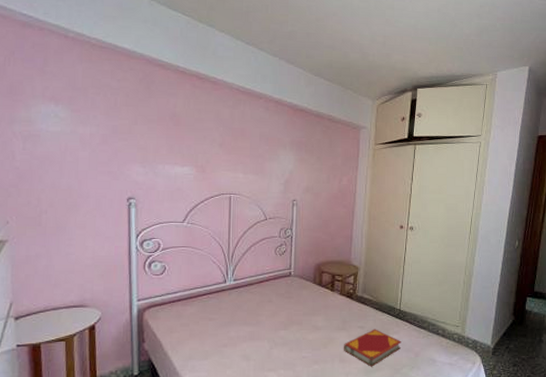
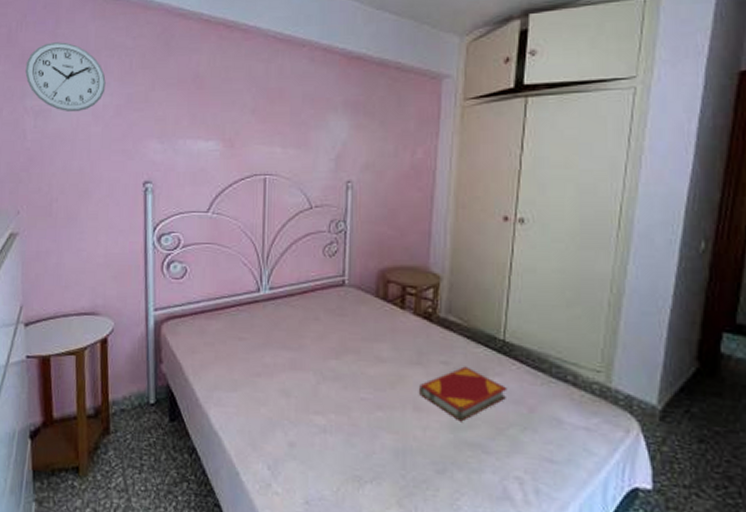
wall clock: none [13,78,93,139] -> present [25,42,106,112]

